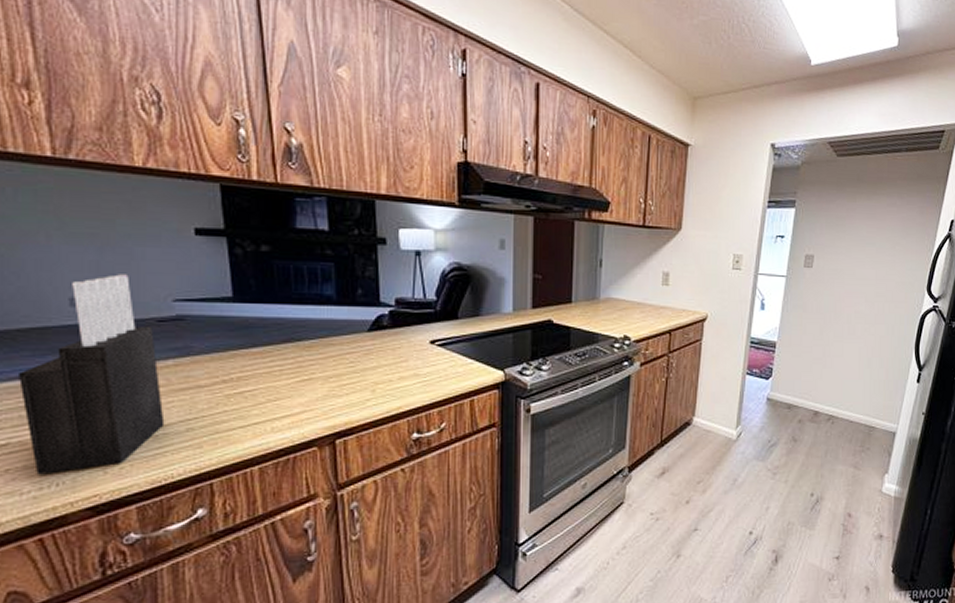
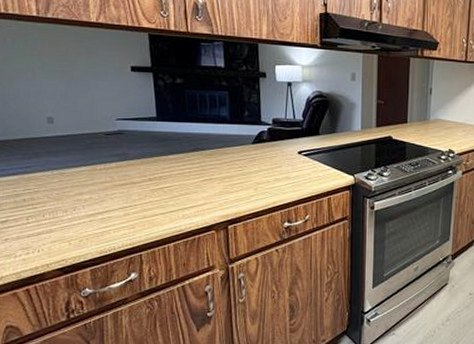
knife block: present [19,274,165,475] -> none [15,100,110,244]

